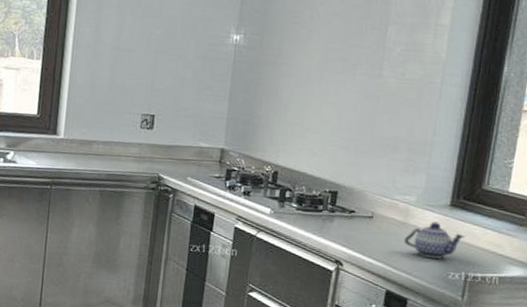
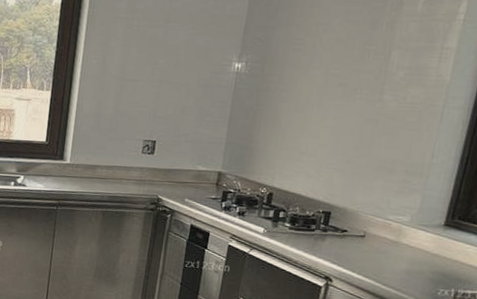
teapot: present [403,221,466,259] -> none [394,241,458,276]

